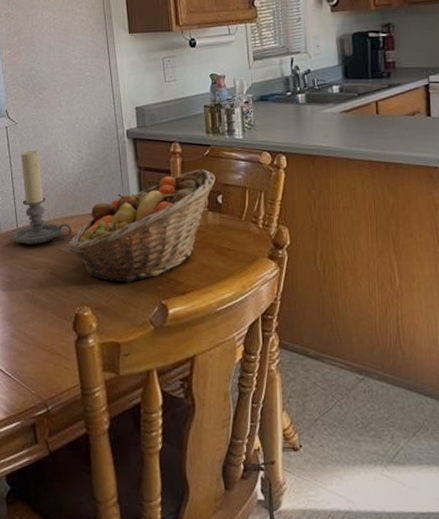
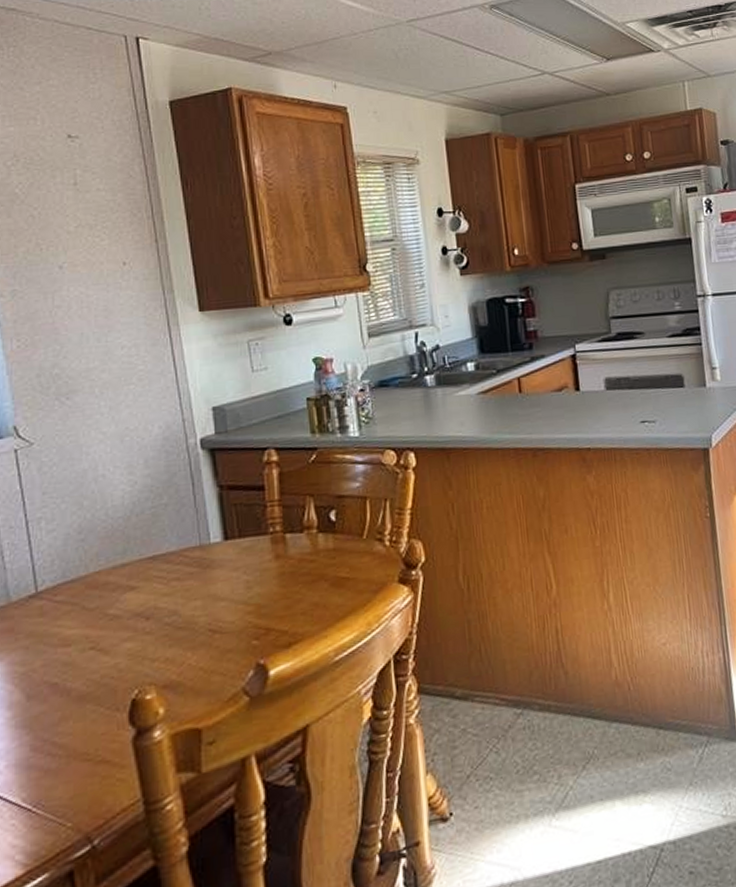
candle holder: present [12,150,72,245] -> none [29,479,123,614]
fruit basket: present [67,169,215,283] -> none [116,479,326,647]

